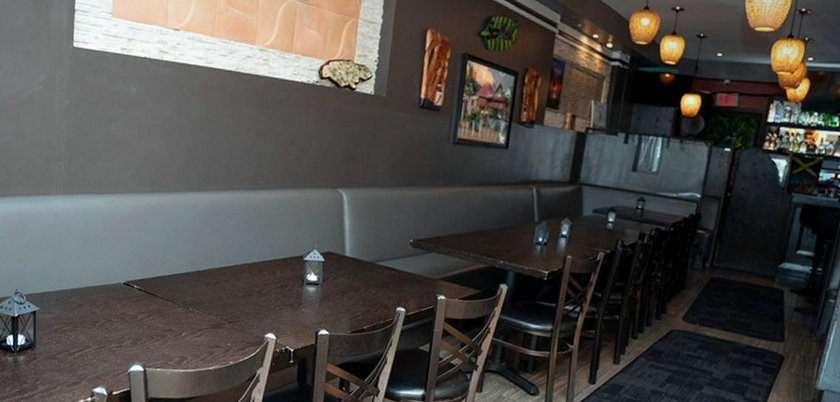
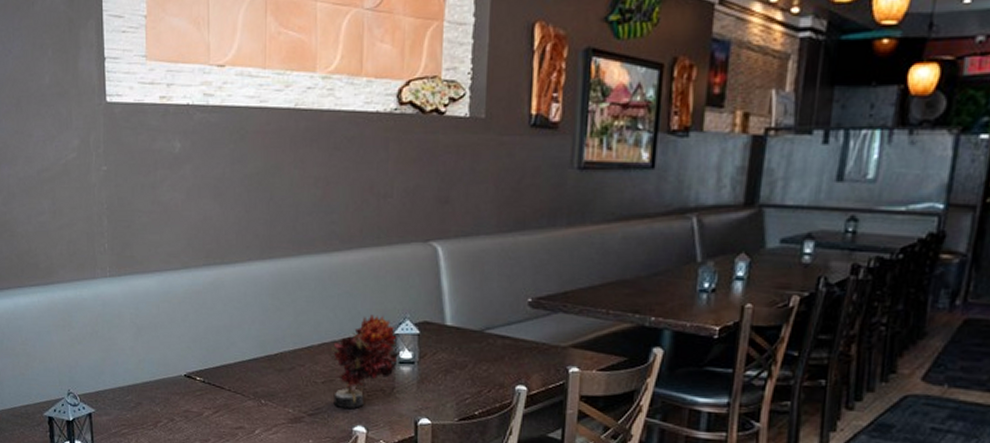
artificial flower: none [250,243,308,319] -> present [332,314,401,408]

